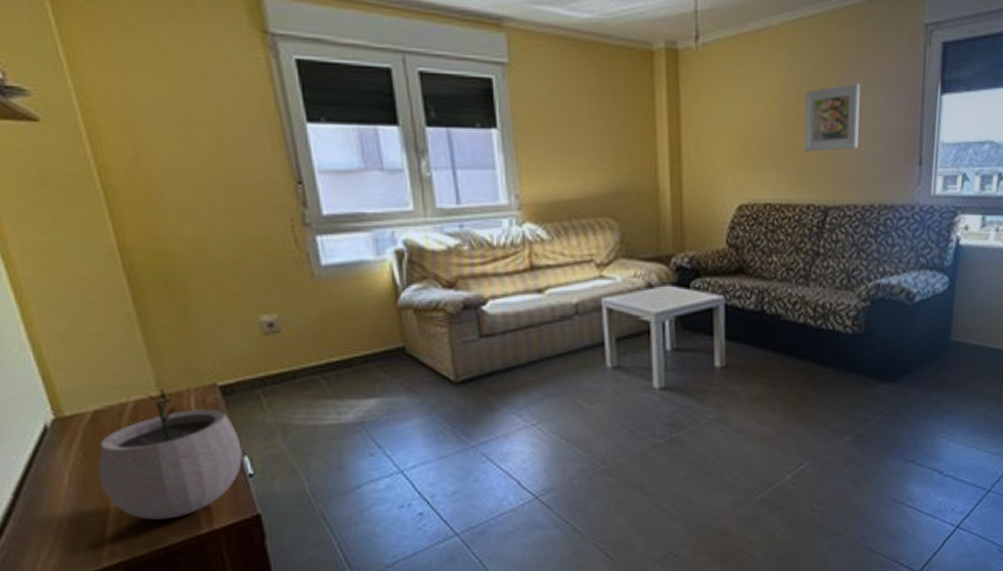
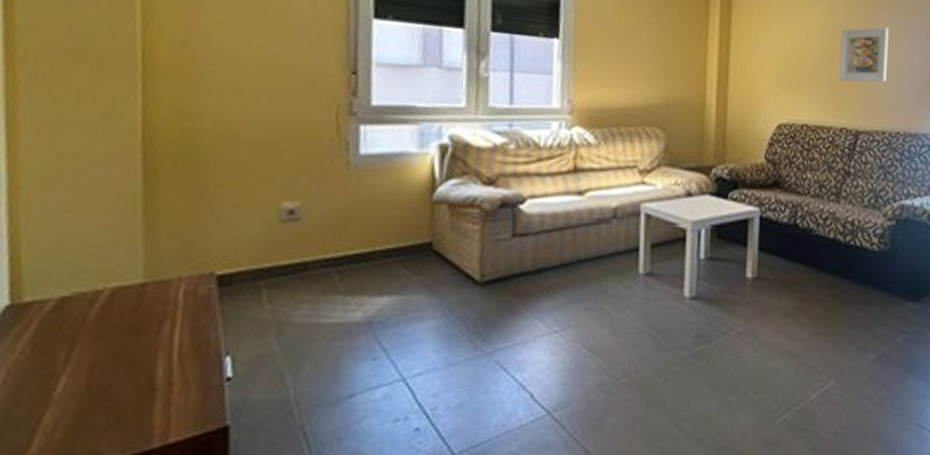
plant pot: present [98,389,243,520] -> none [42,276,226,430]

